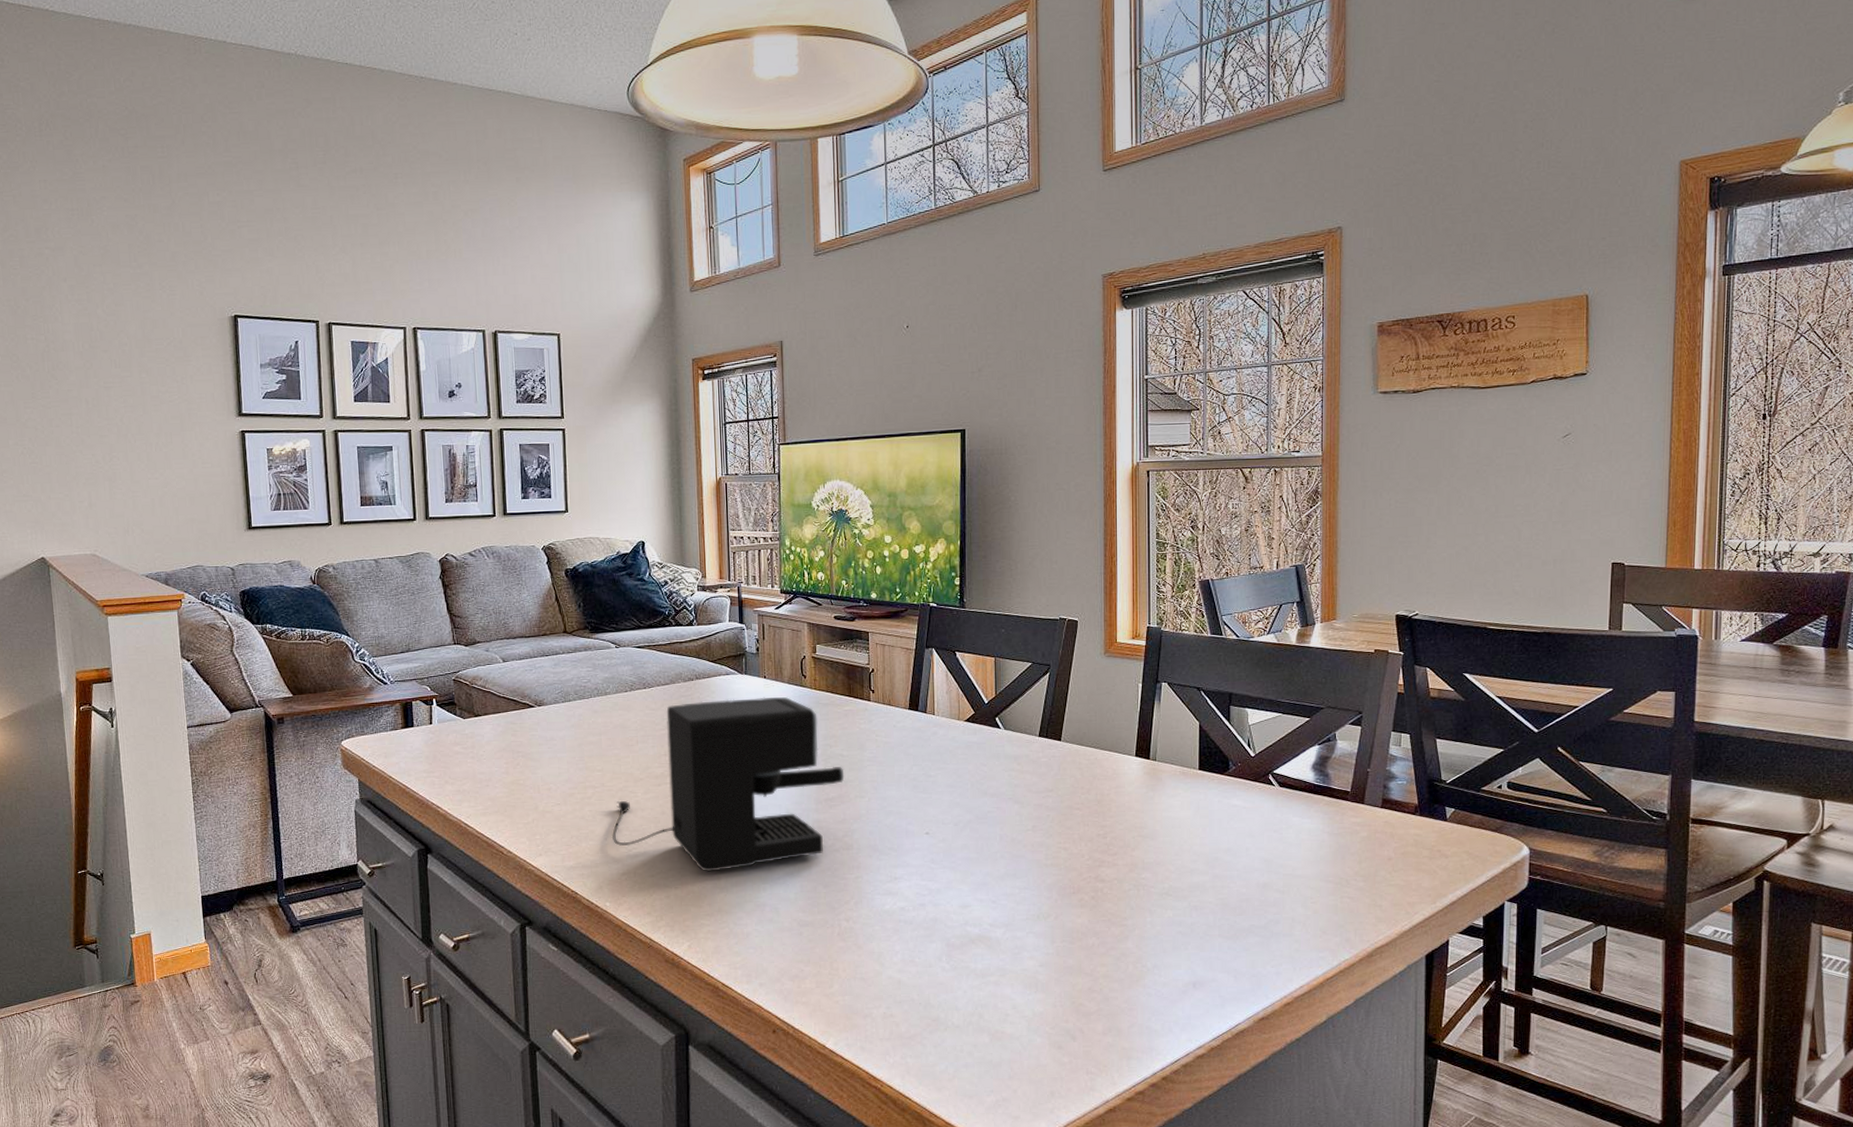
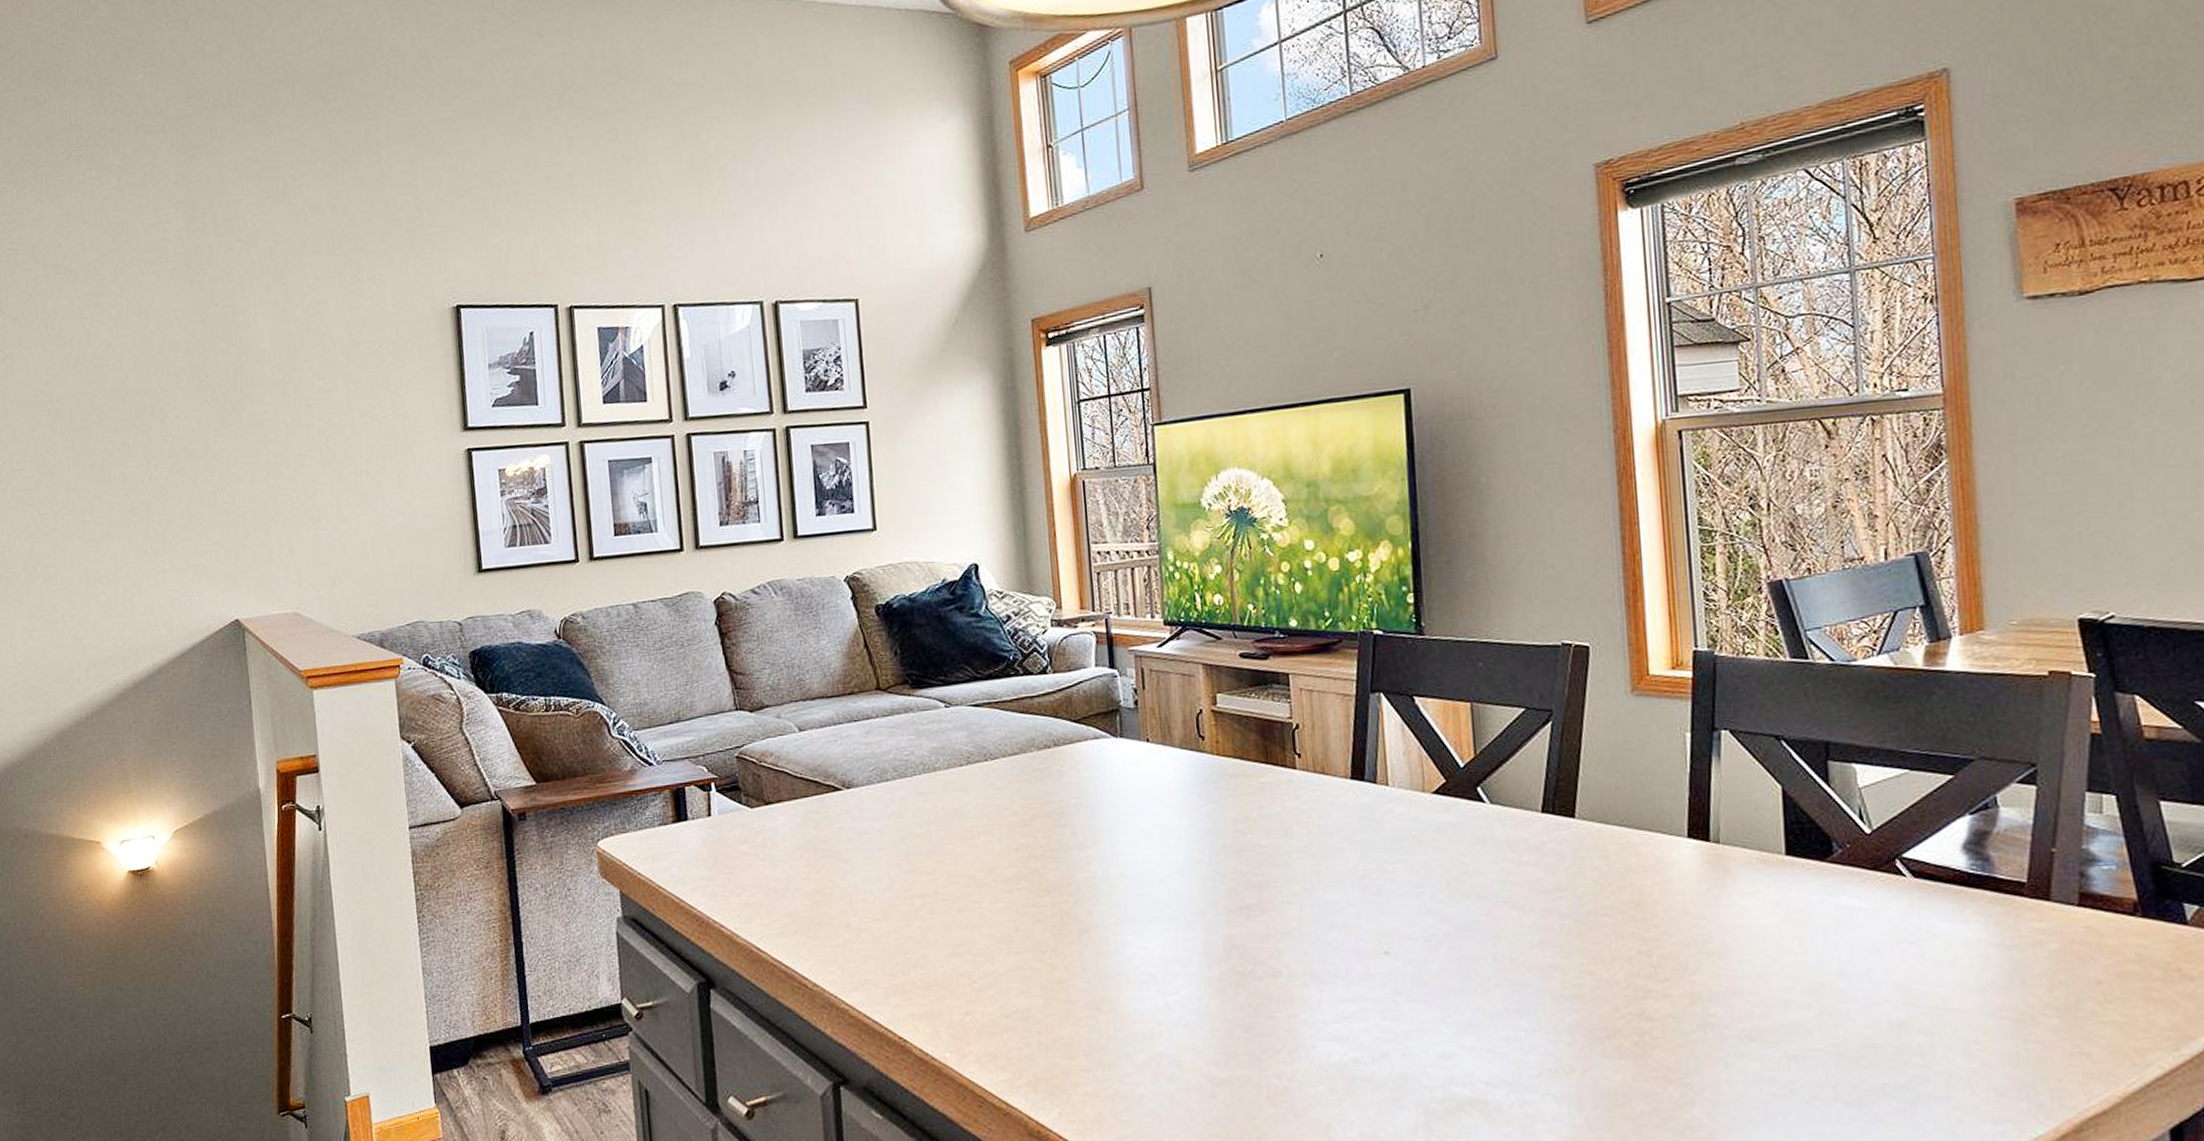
coffee maker: present [611,697,845,872] -> none [949,767,1265,1010]

